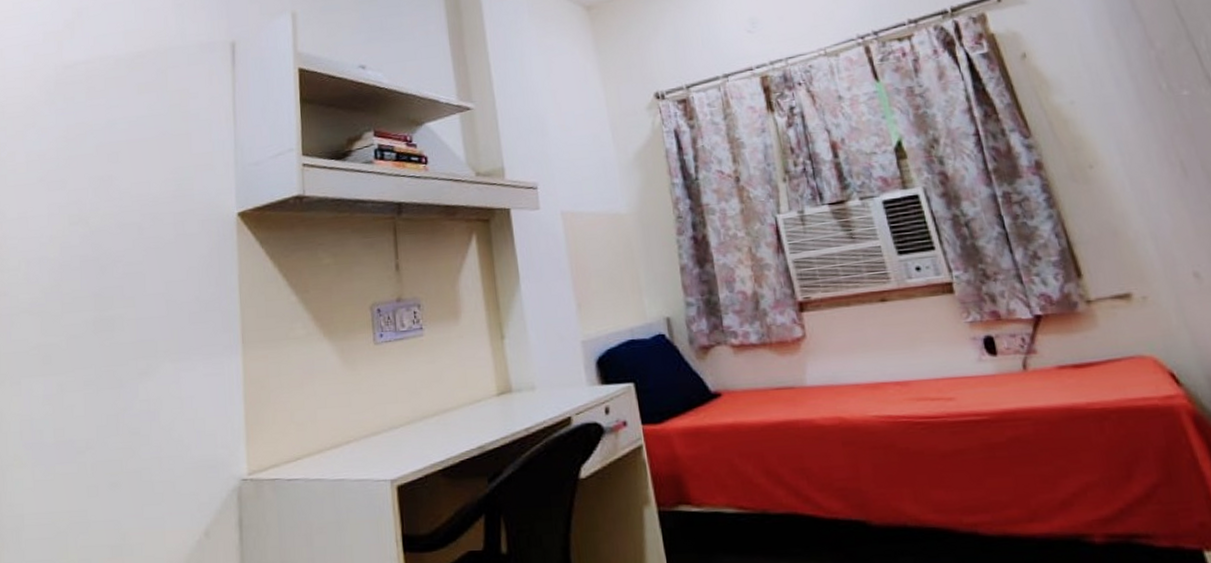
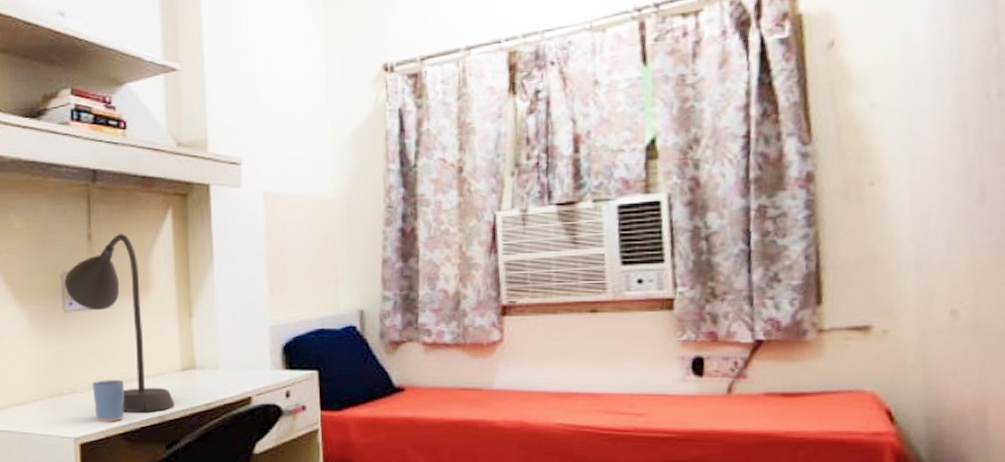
desk lamp: none [374,261,494,446] -> present [64,234,175,413]
mug: none [406,411,443,459] -> present [91,380,124,422]

